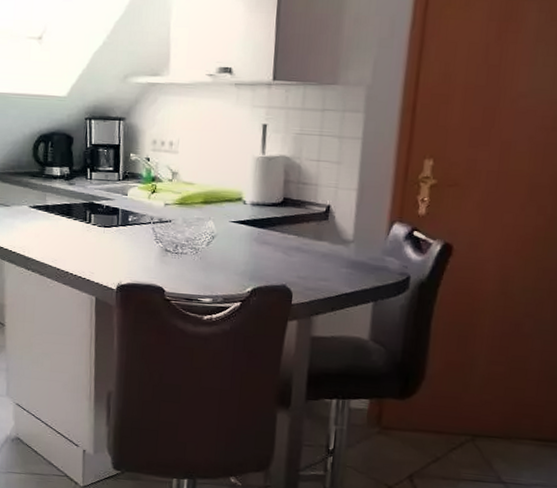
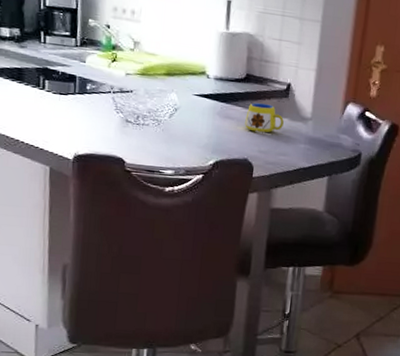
mug: none [282,227,324,261] -> present [245,103,284,136]

